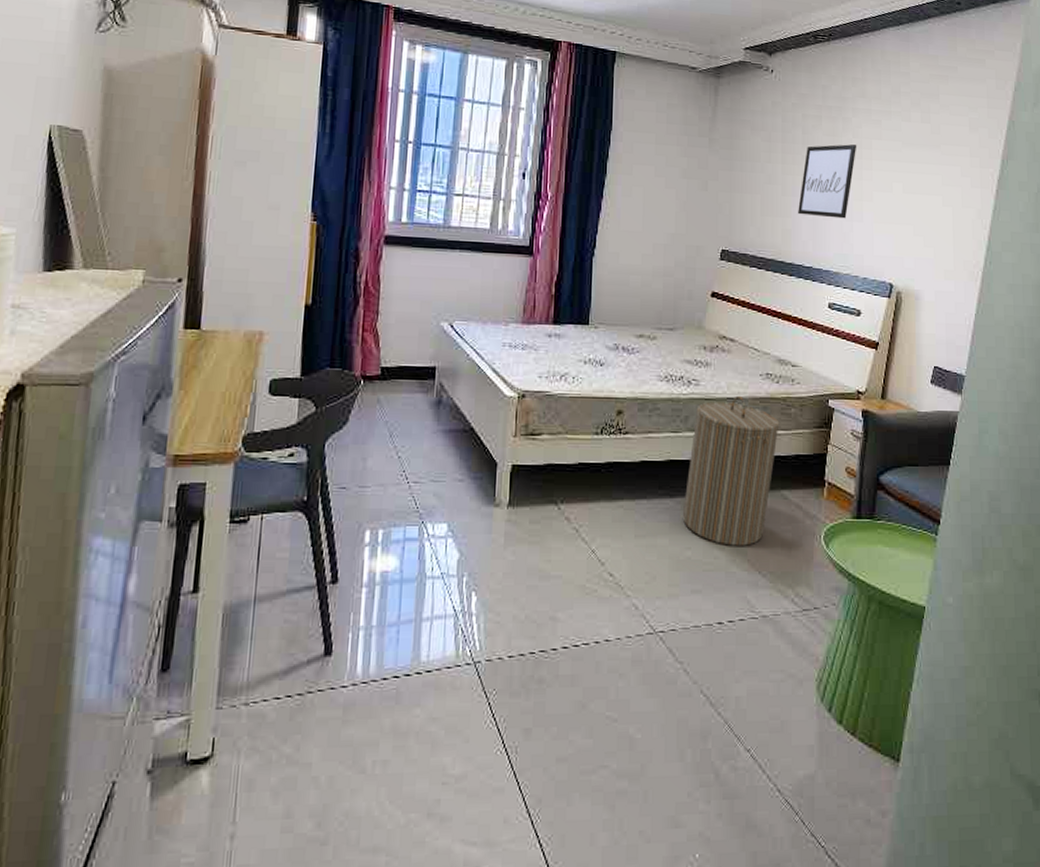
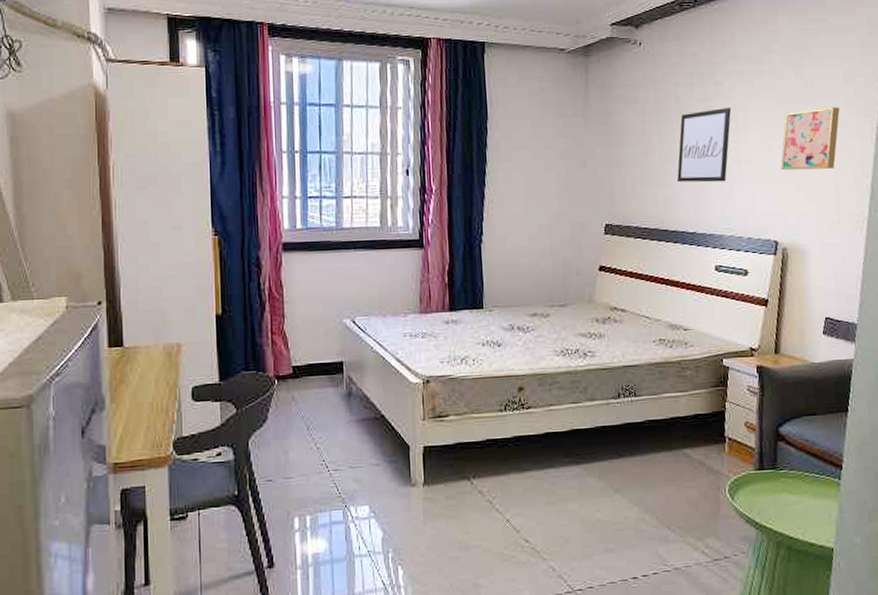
laundry hamper: present [682,395,780,546] -> none [589,362,677,506]
wall art: none [902,154,963,216] -> present [781,107,840,170]

